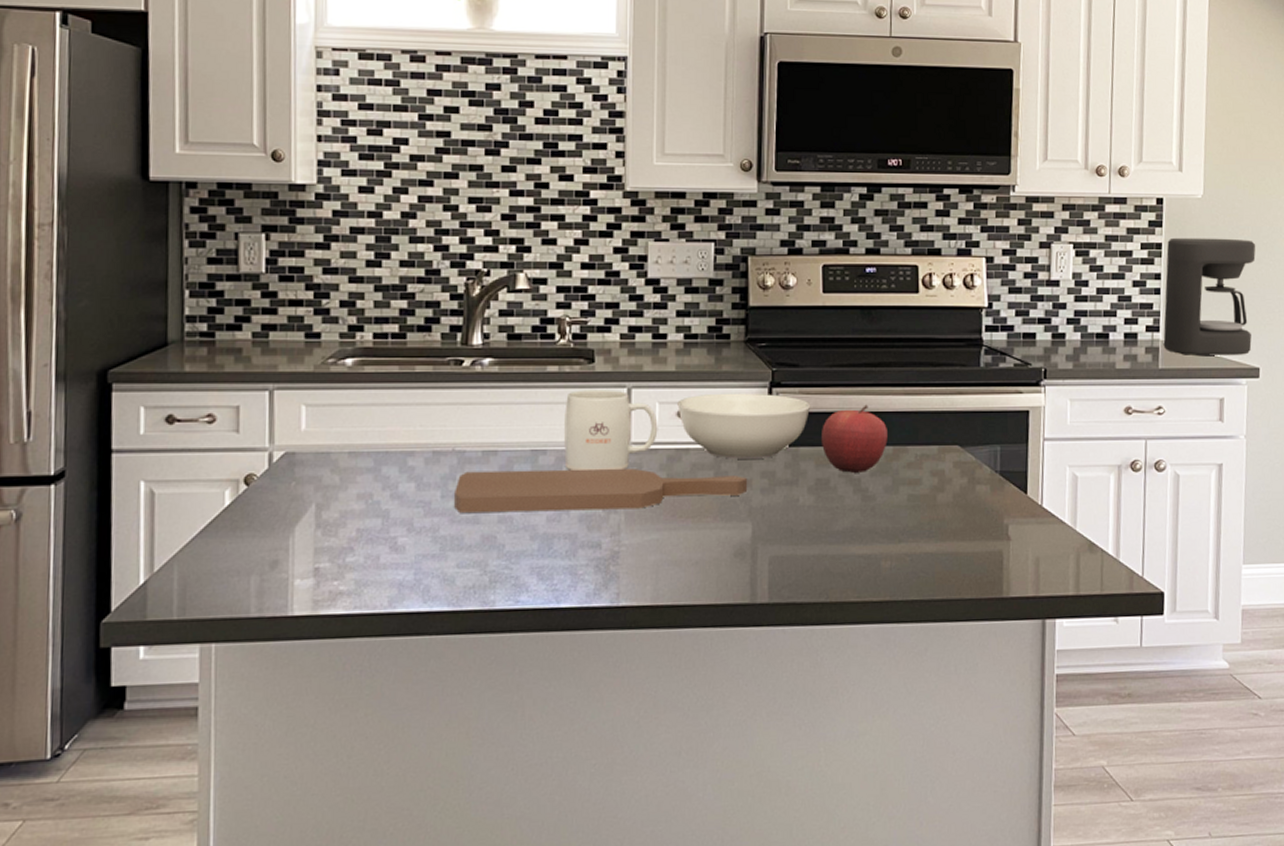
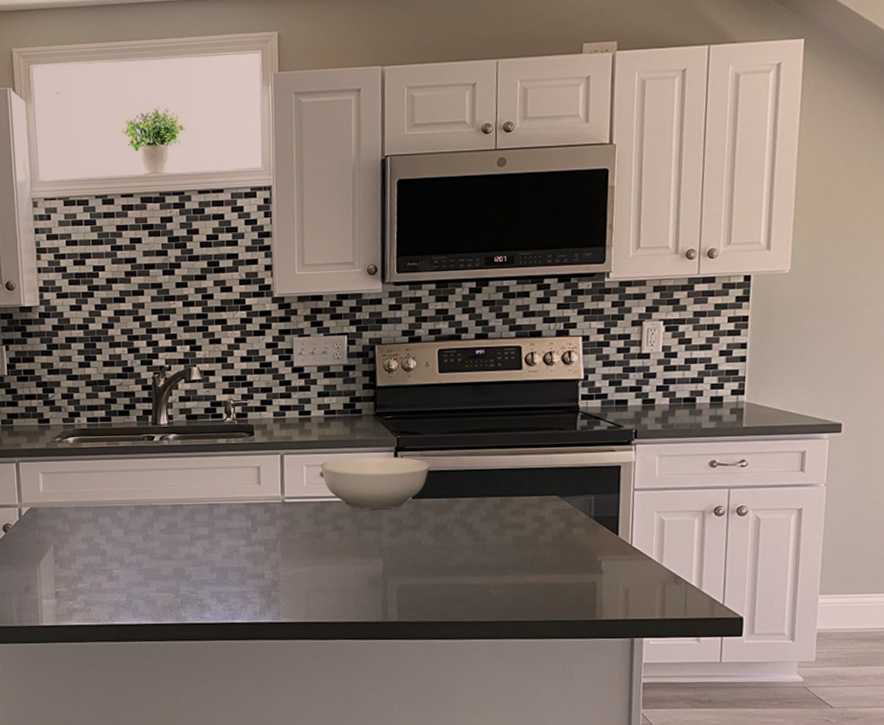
cutting board: present [454,468,748,513] -> none [152,517,379,552]
mug: present [564,390,658,471] -> none [232,456,306,519]
fruit: present [822,404,888,473] -> none [439,463,495,519]
coffee maker: present [1163,237,1256,357] -> none [747,308,842,415]

